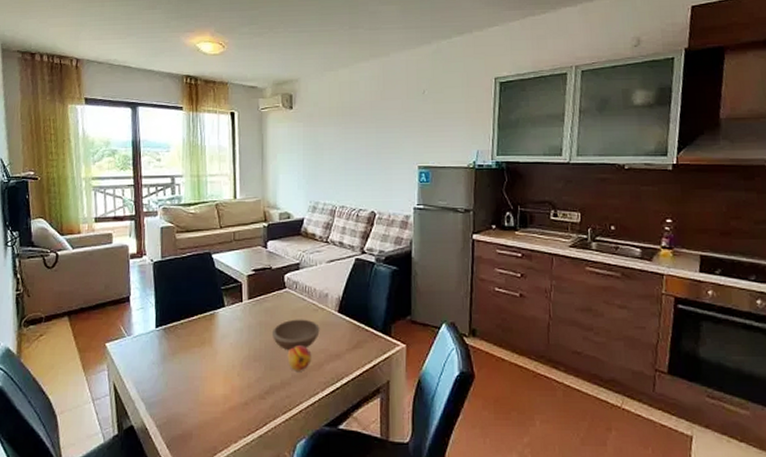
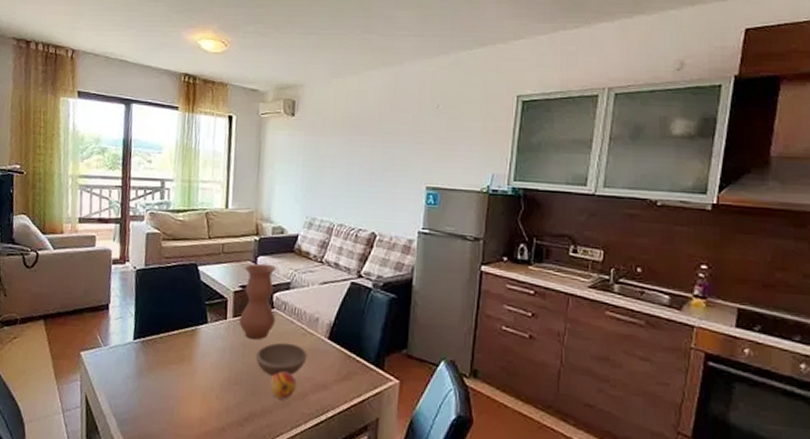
vase: none [254,247,288,319] -> present [239,263,276,340]

